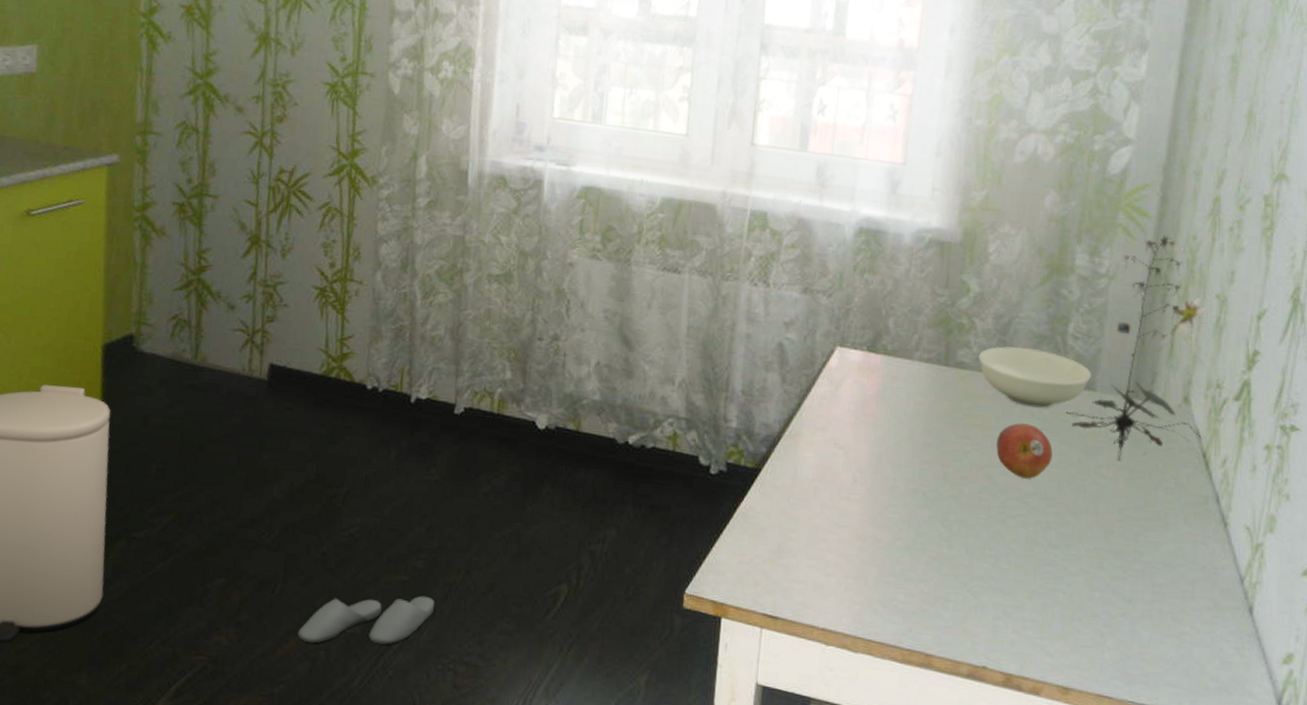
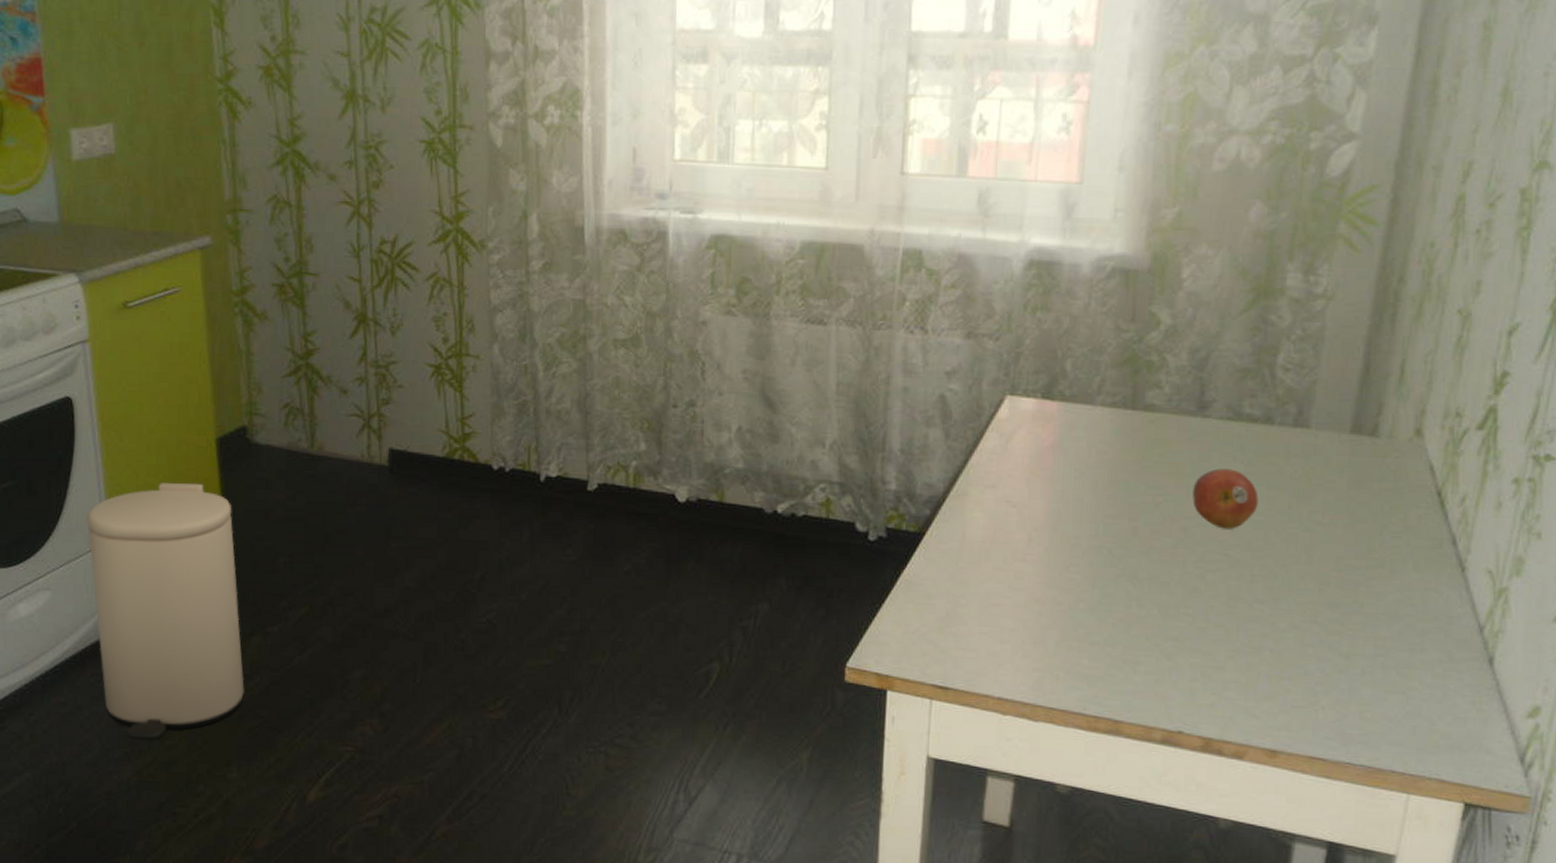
slippers: present [298,595,434,645] -> none [443,679,580,731]
bowl: present [979,346,1092,408] -> none [1171,384,1306,450]
plant: present [1066,234,1210,461] -> none [1275,242,1449,505]

